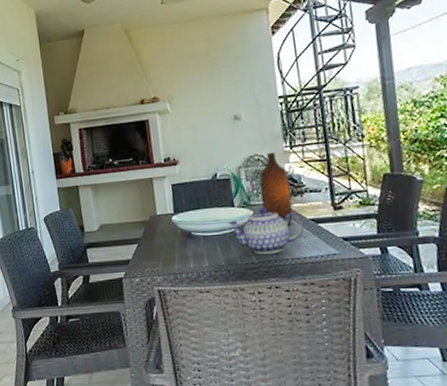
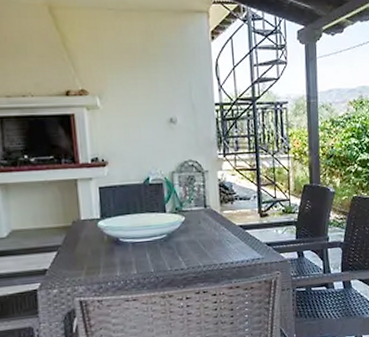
teapot: present [228,207,305,255] -> none [159,213,233,261]
bottle: present [259,152,293,224] -> none [192,158,223,231]

